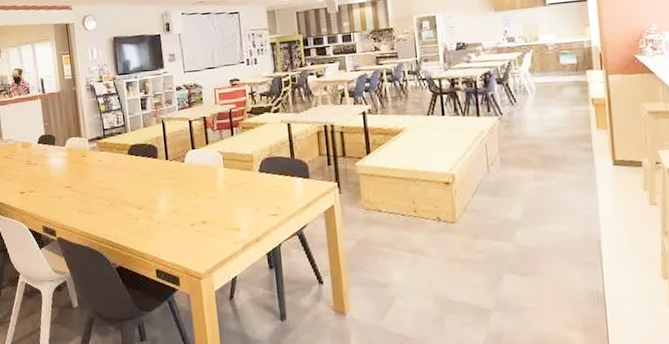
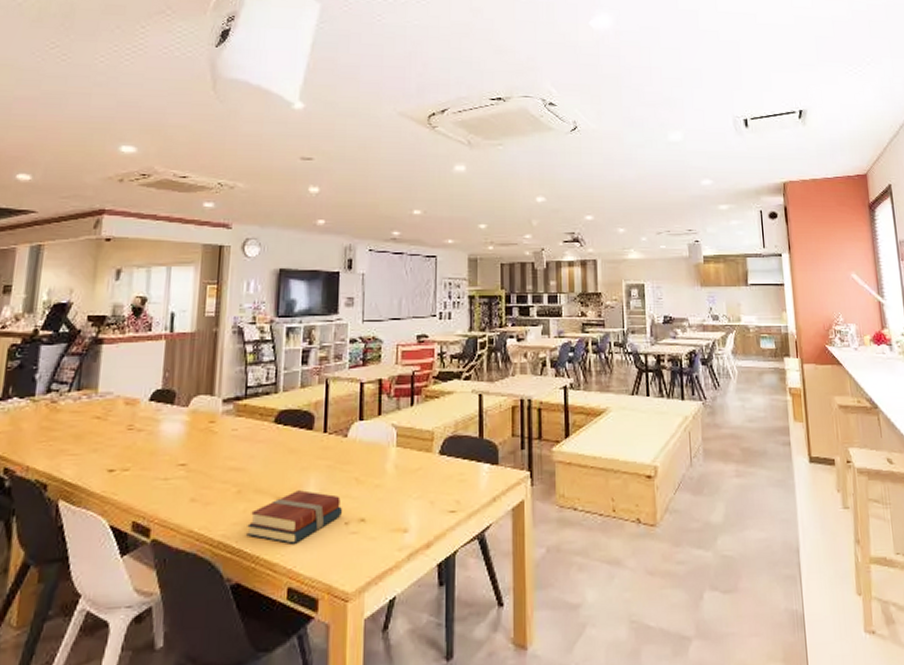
books: none [120,202,189,240] -> present [246,490,343,544]

